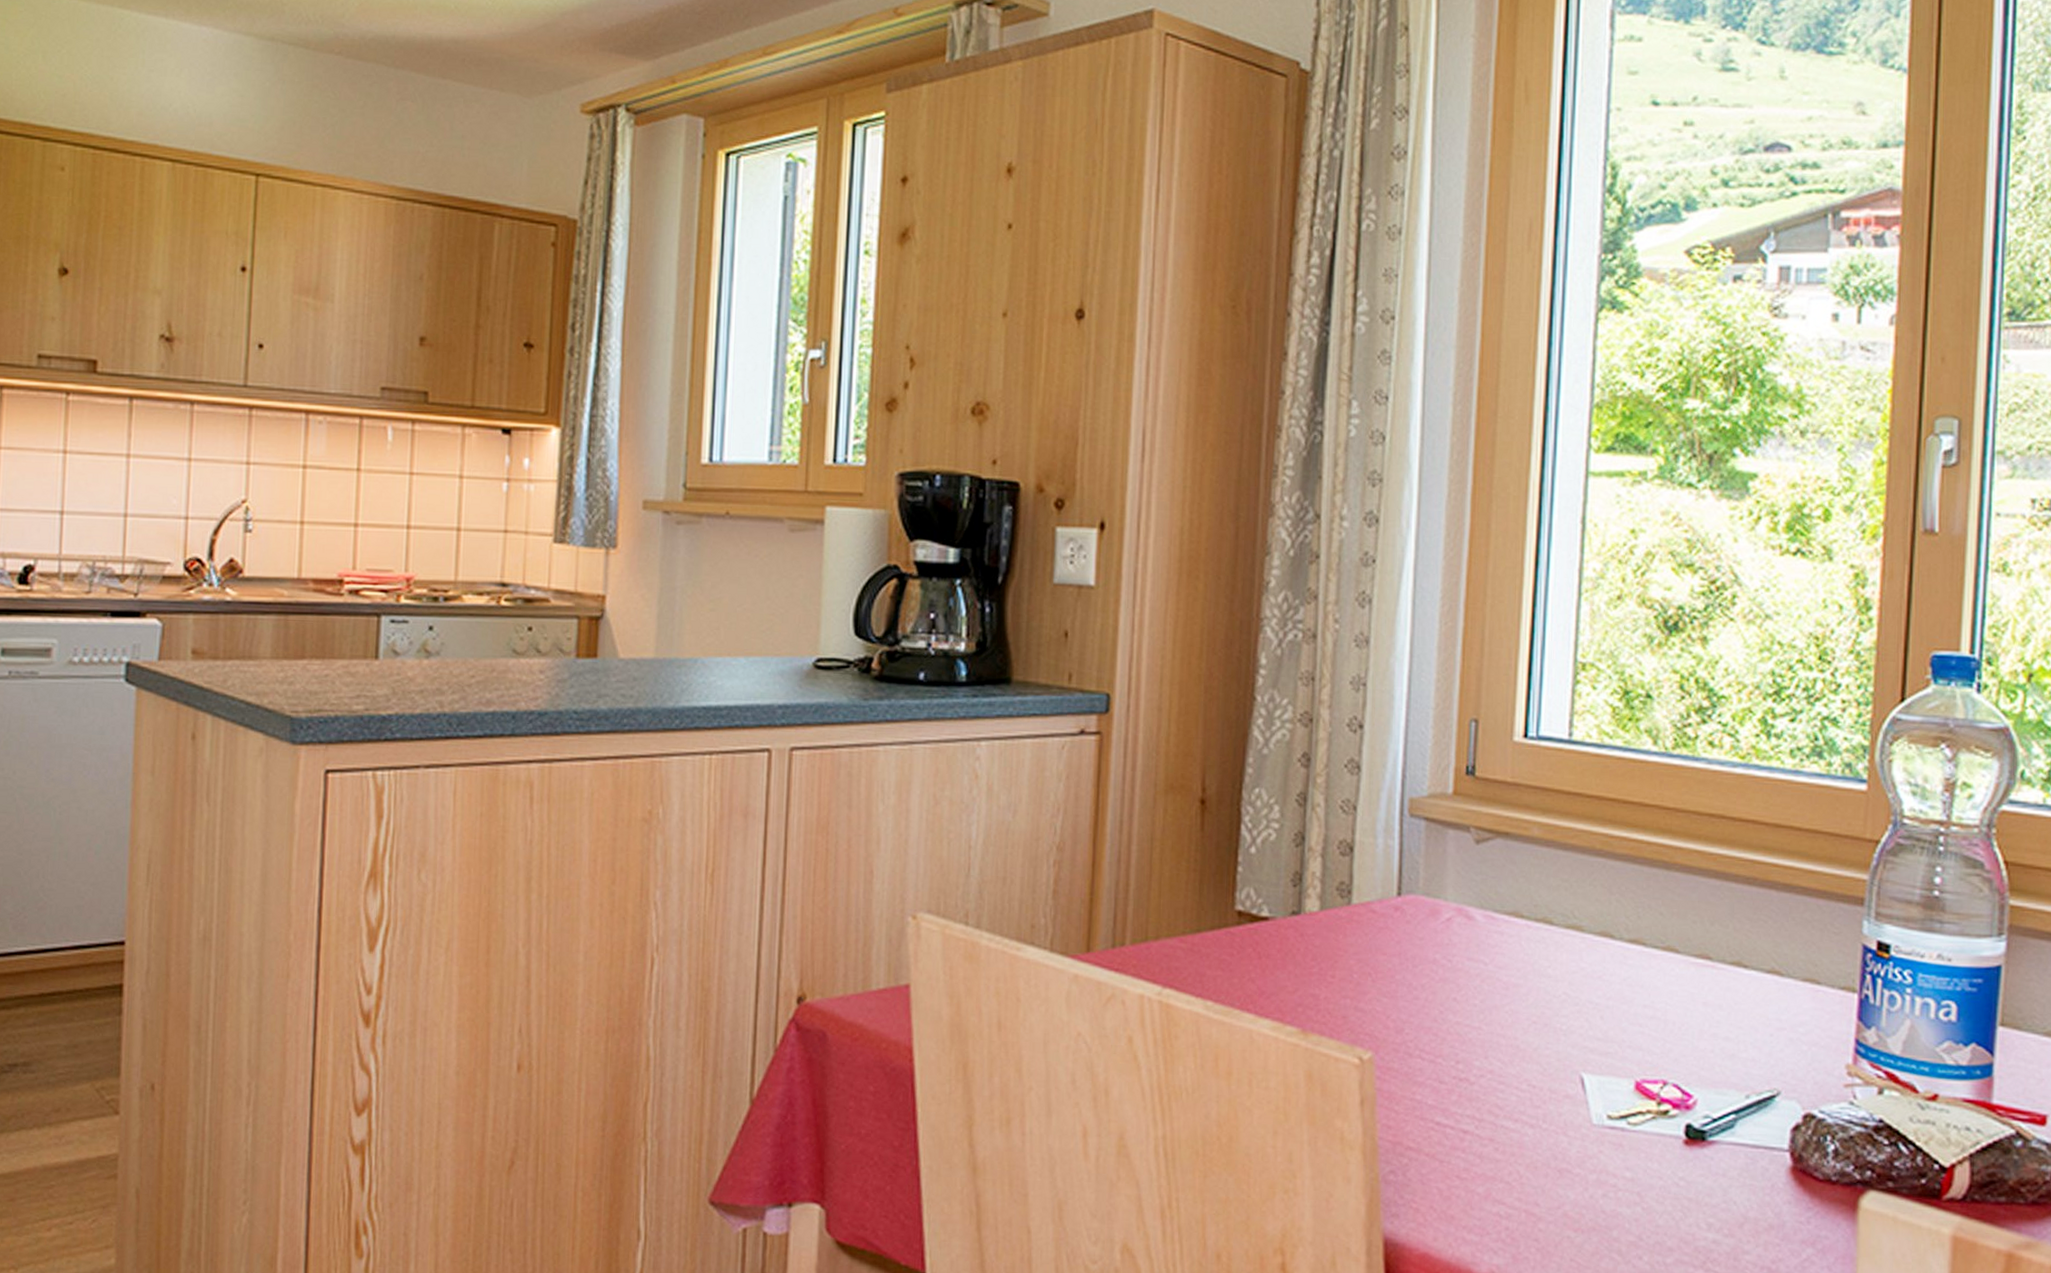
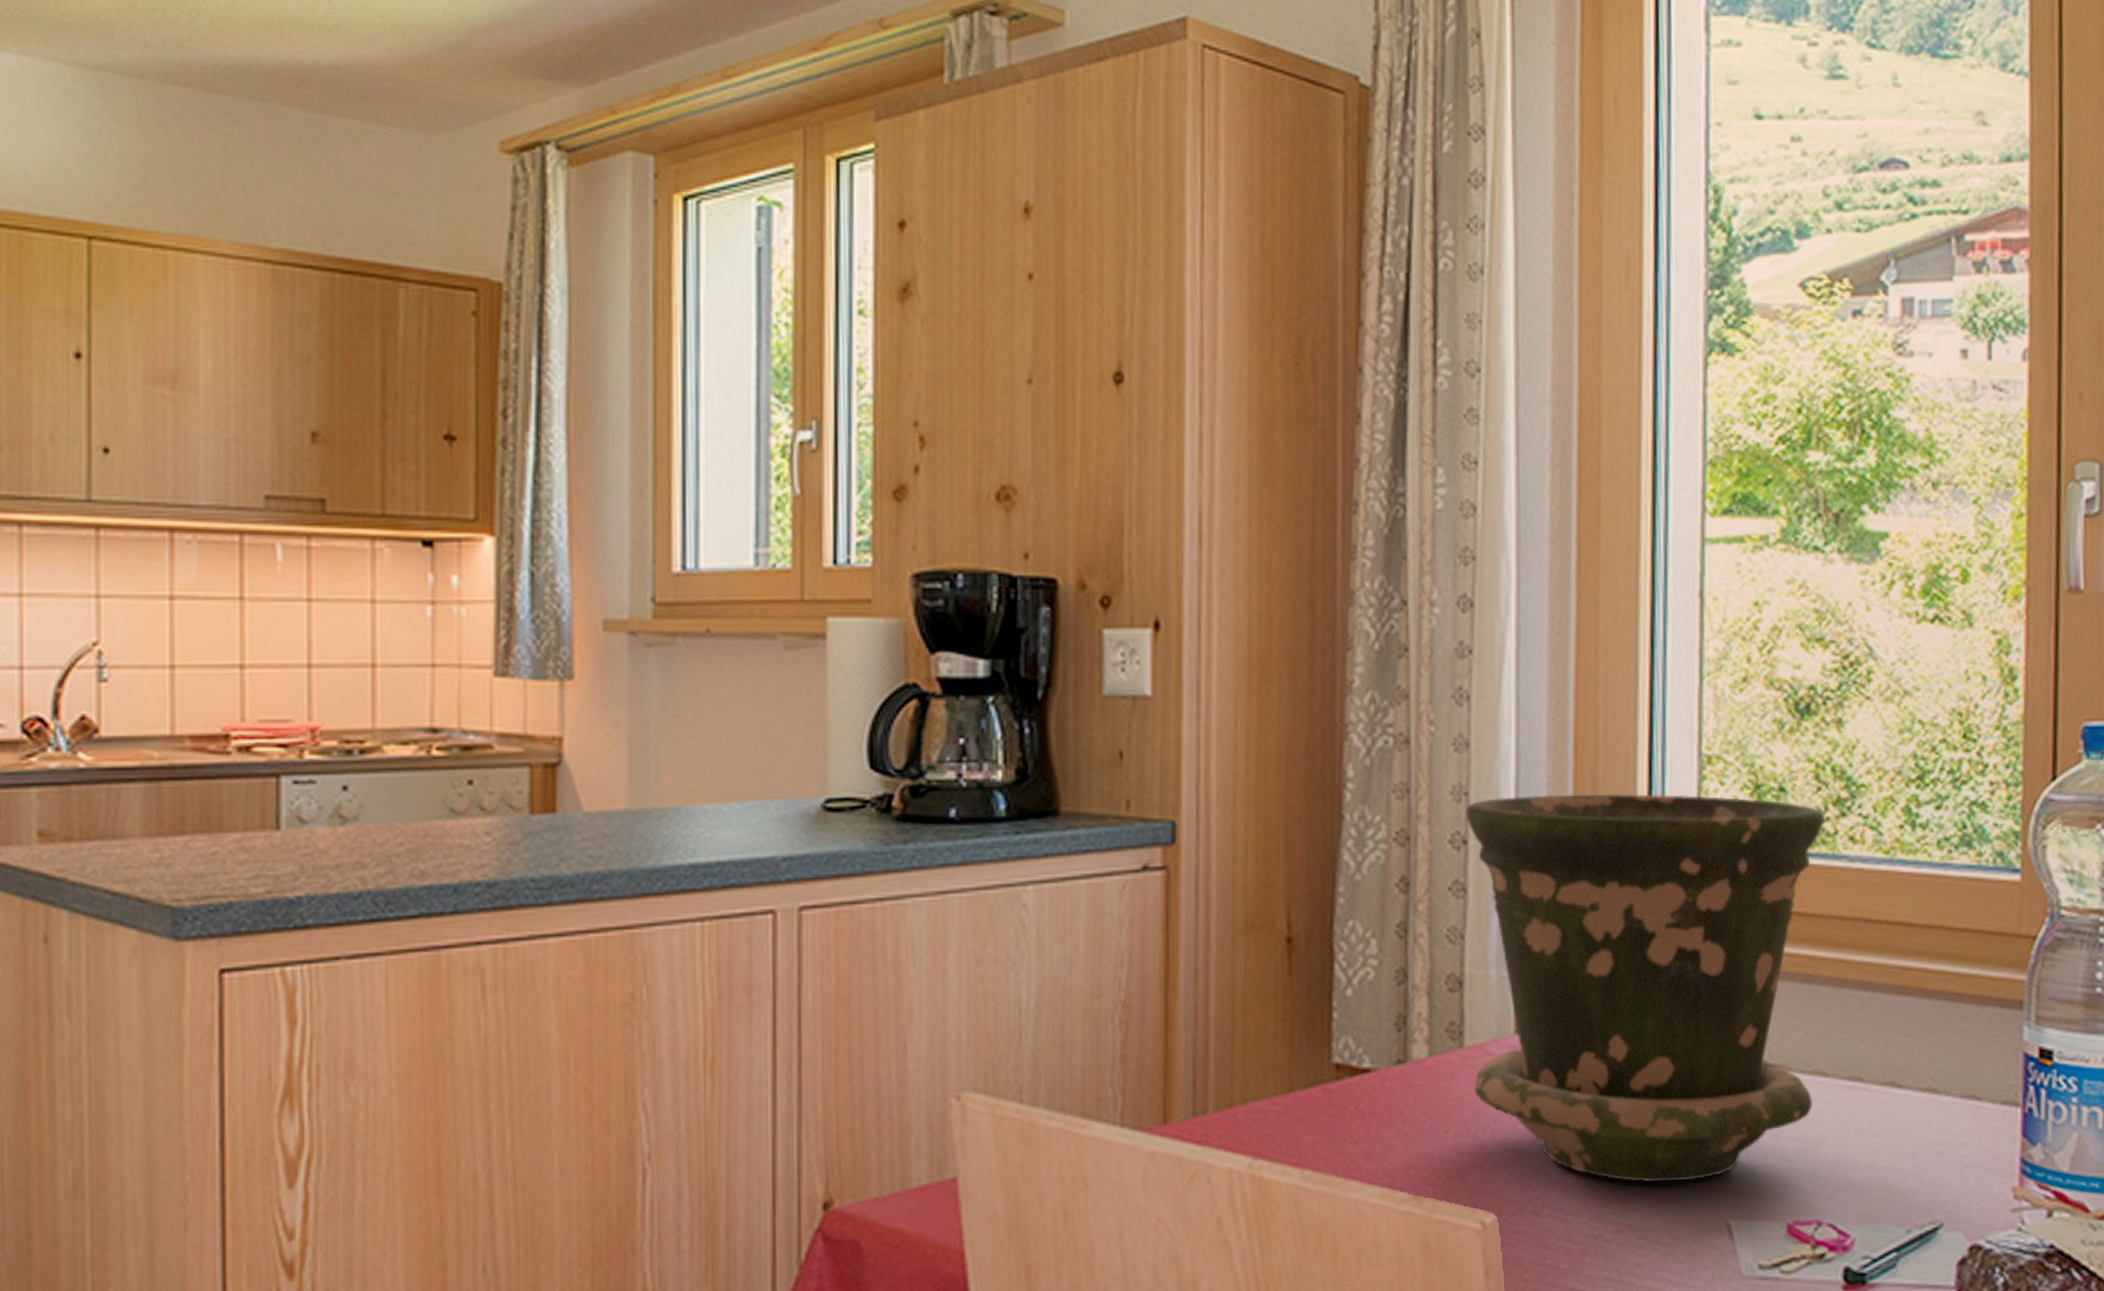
flower pot: none [1359,689,1687,1036] -> present [1465,793,1825,1183]

